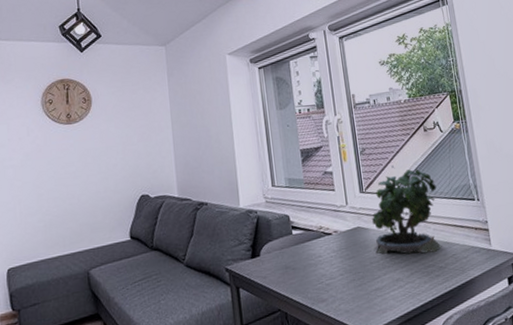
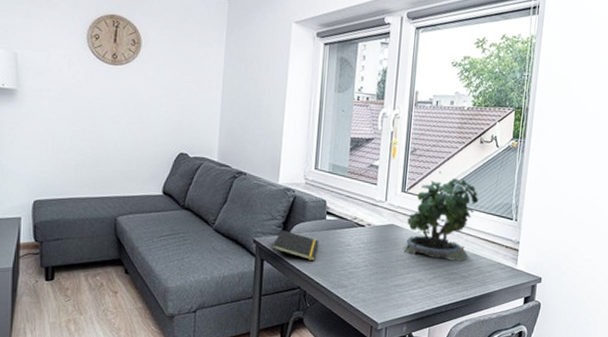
notepad: none [244,253,291,283] -> present [271,230,319,261]

